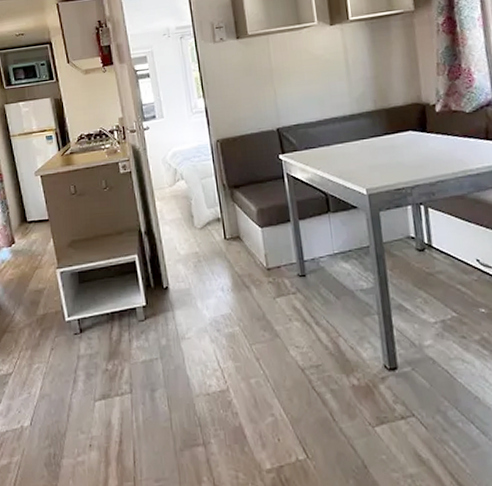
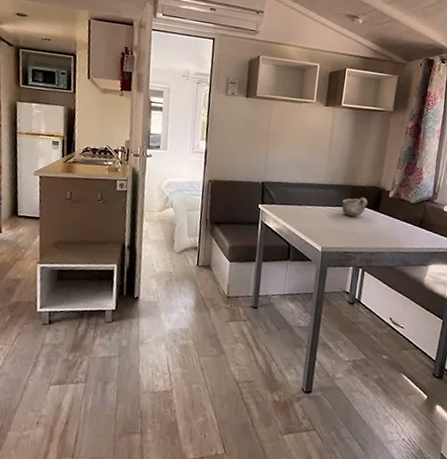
bowl: none [378,119,411,146] -> present [341,197,367,217]

